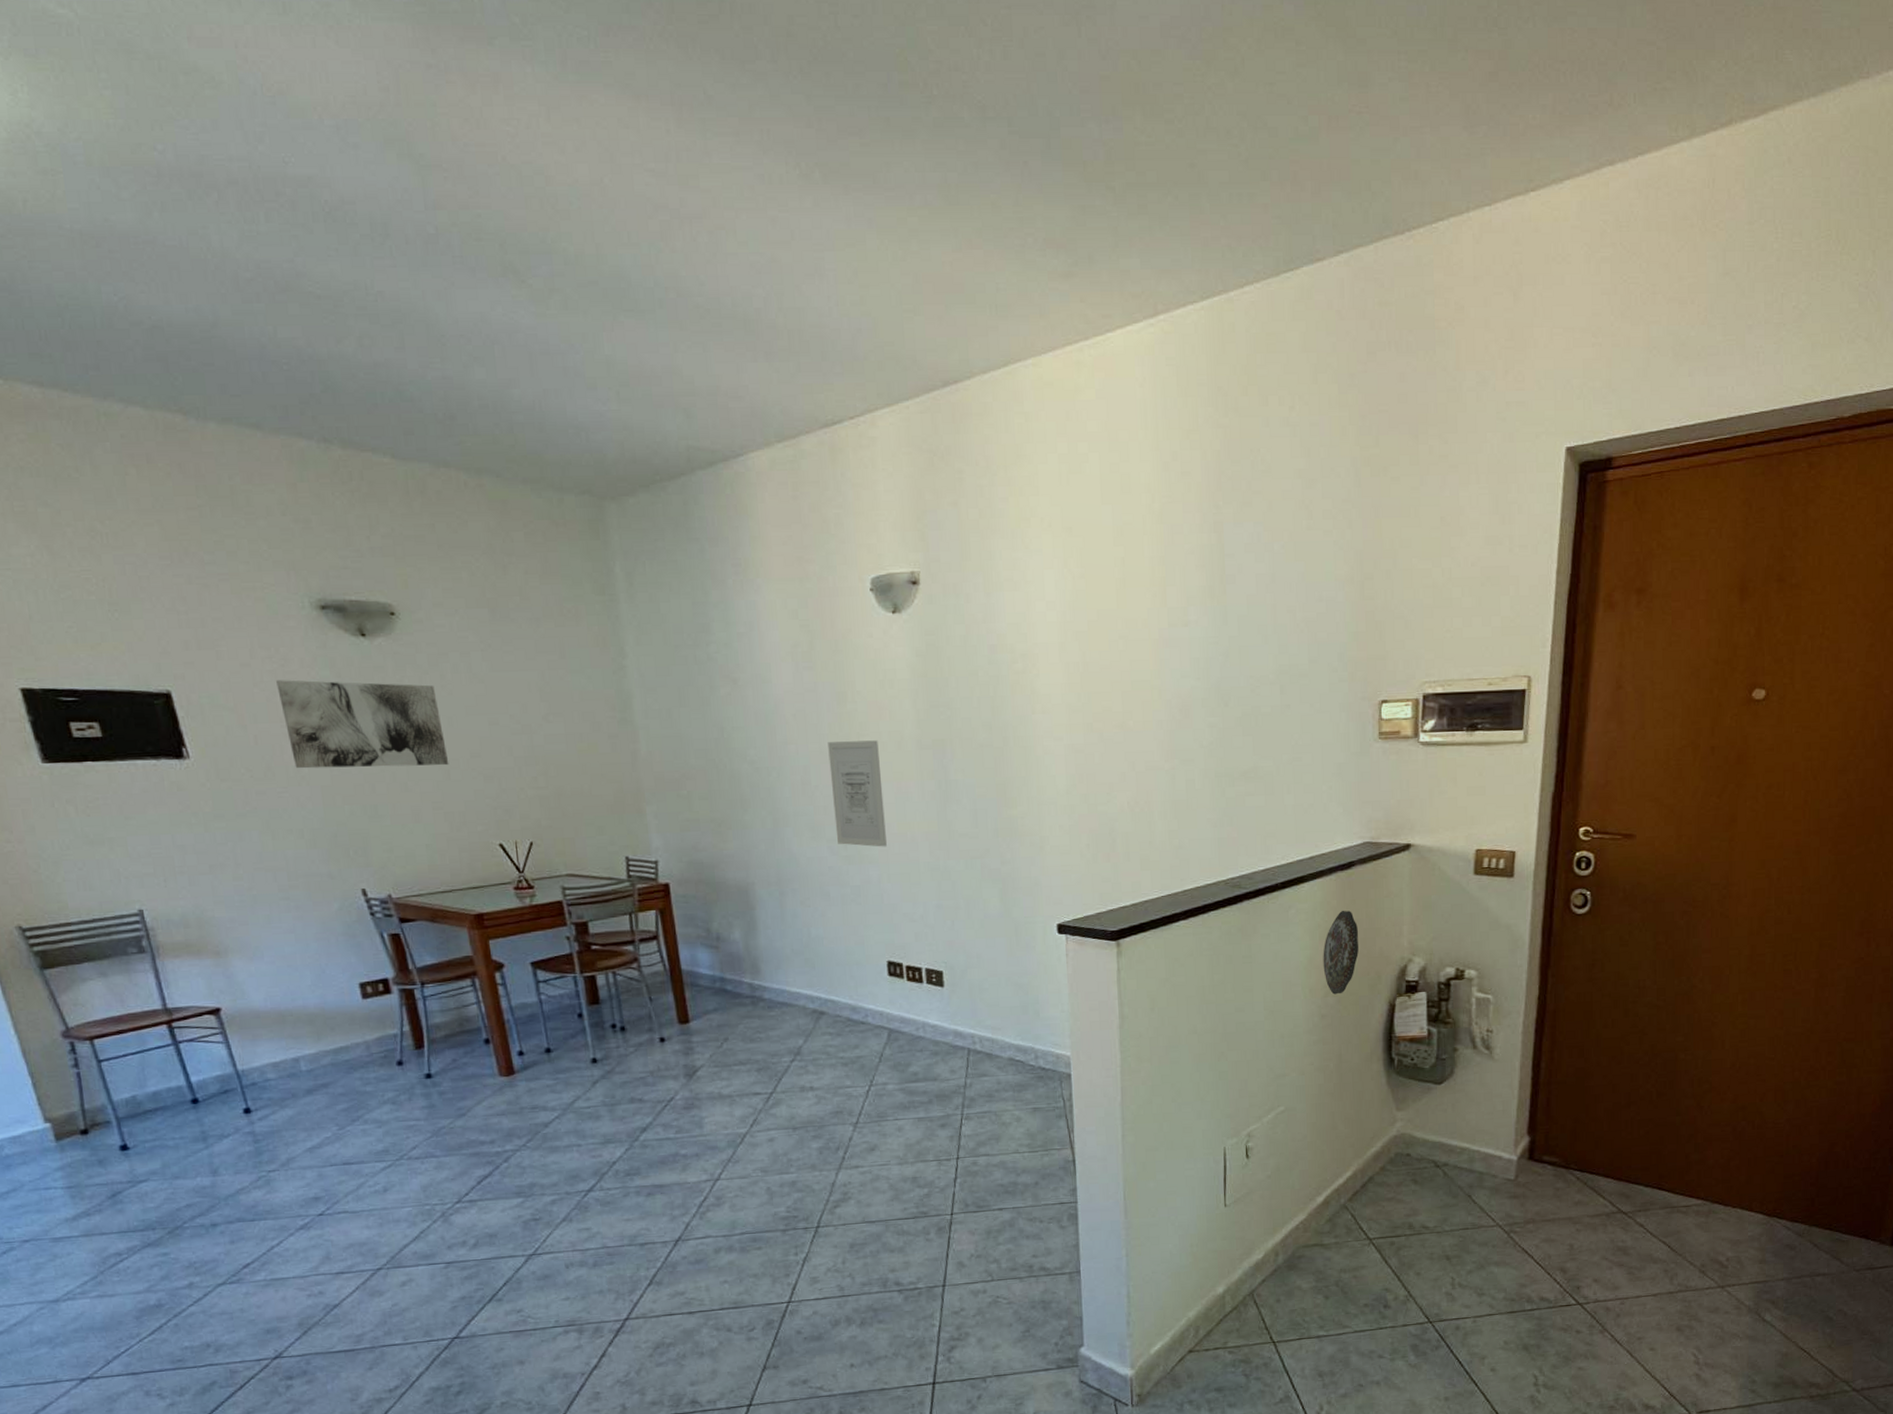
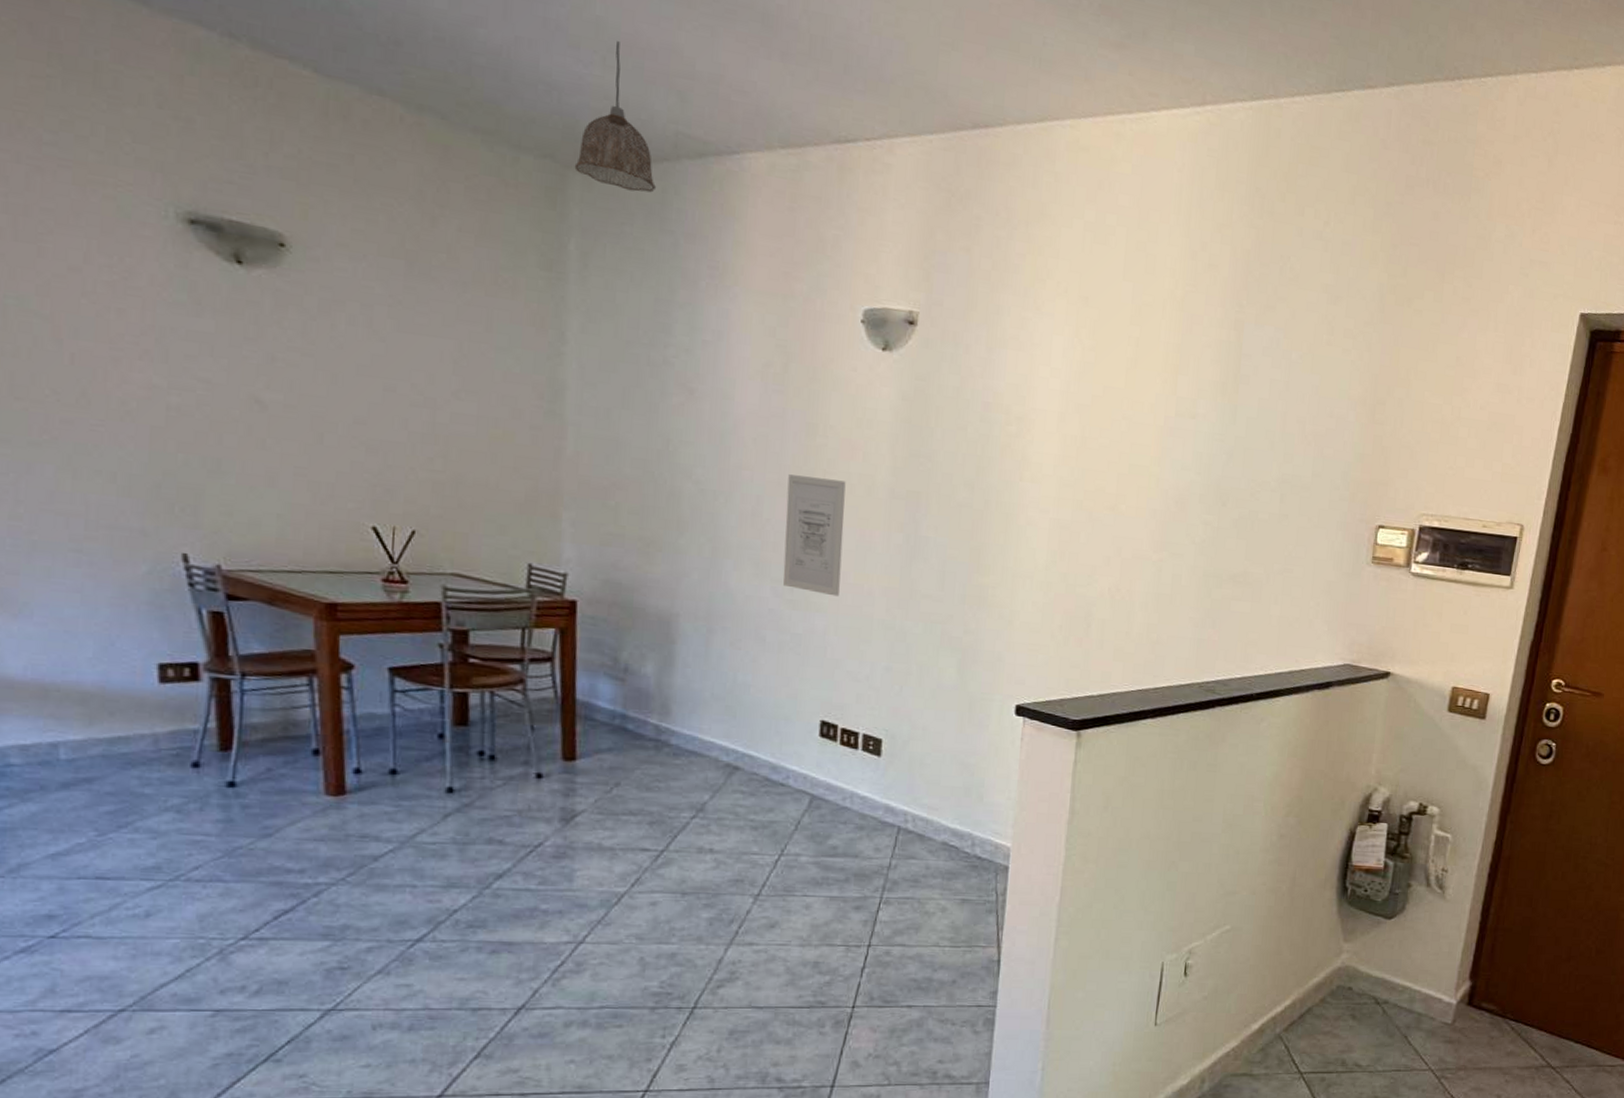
wall art: present [276,680,449,769] -> none [113,294,325,428]
pendant lamp: none [608,375,678,509] -> present [574,41,656,193]
decorative plate: present [1323,911,1359,995] -> none [1288,730,1328,816]

